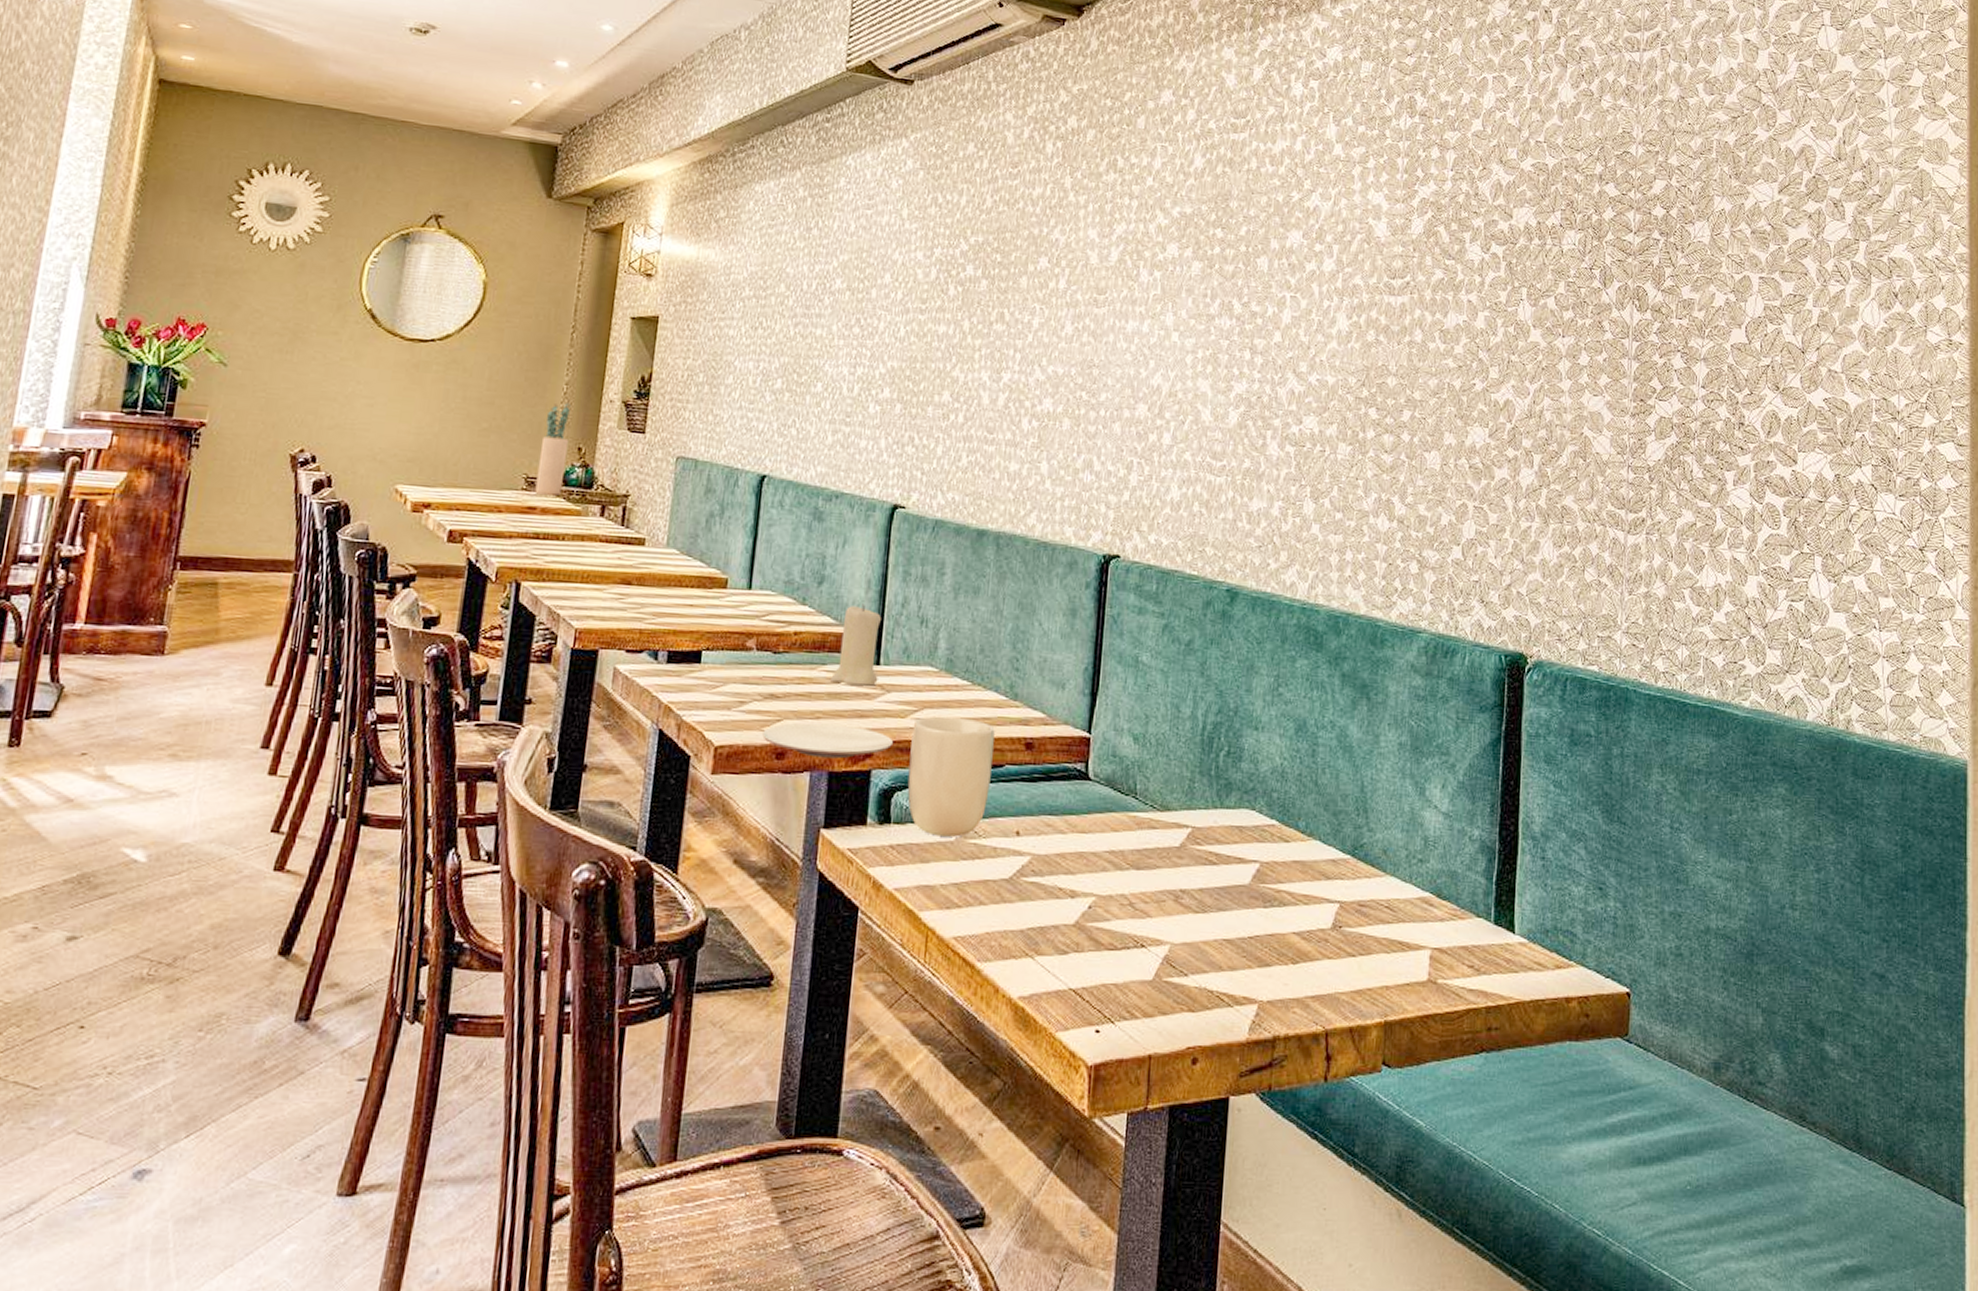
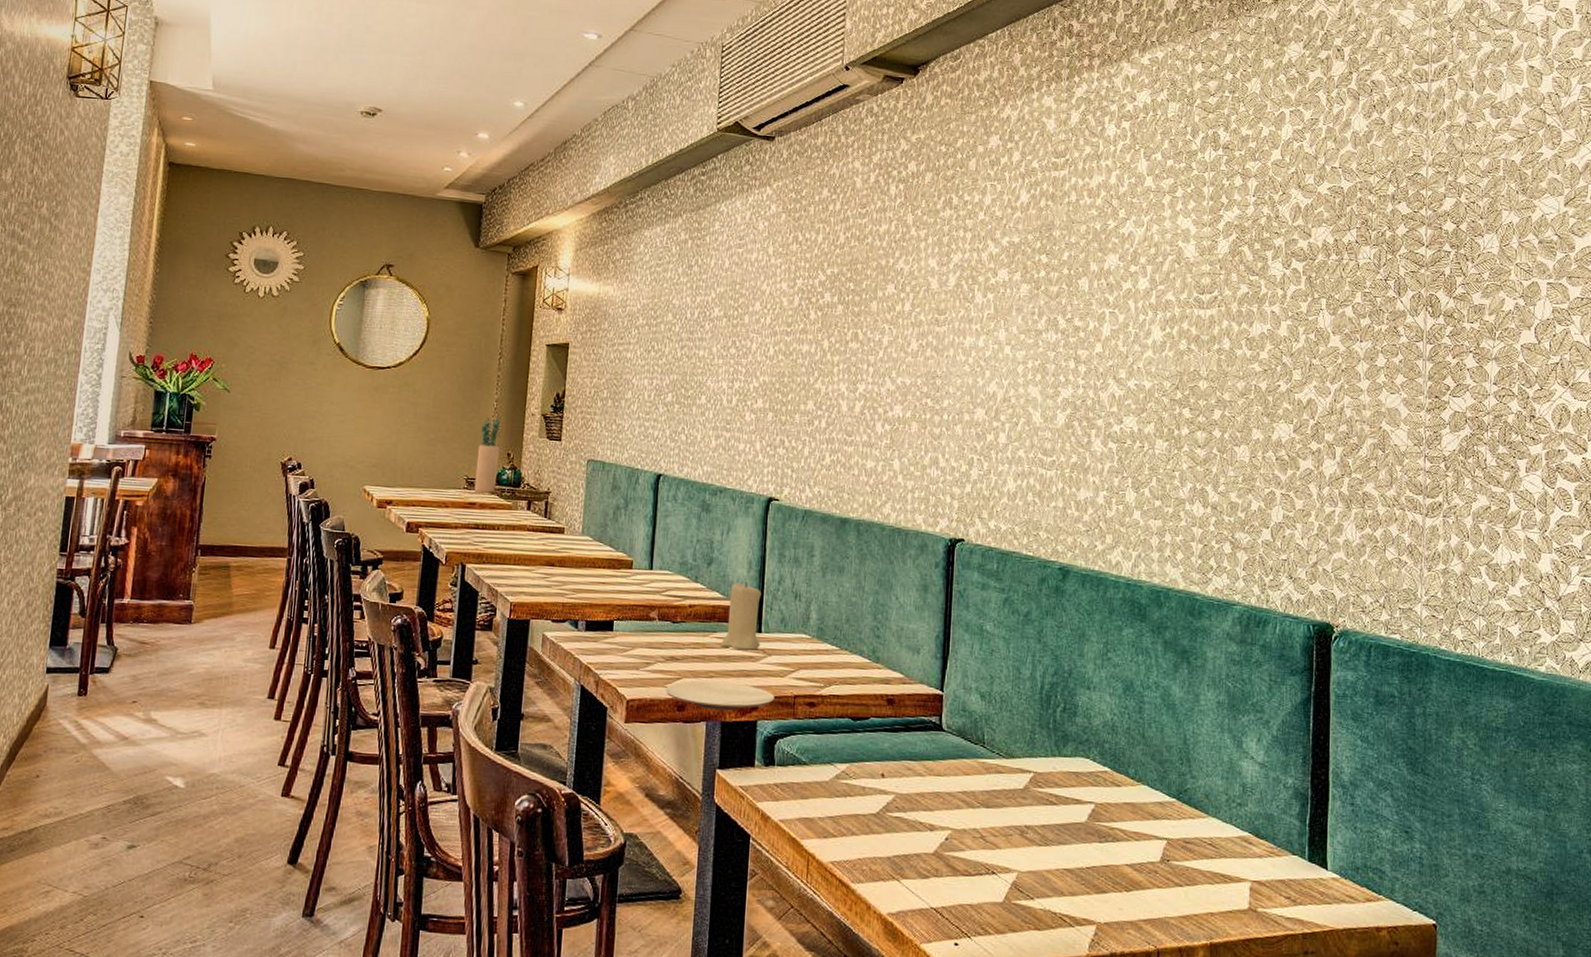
cup: present [907,716,995,837] -> none [788,676,861,778]

